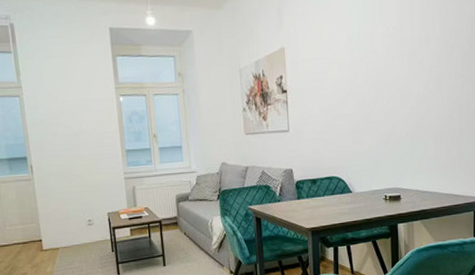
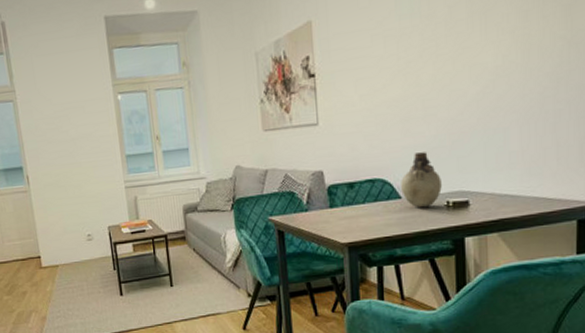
vase: none [352,157,381,201] -> present [401,152,442,208]

